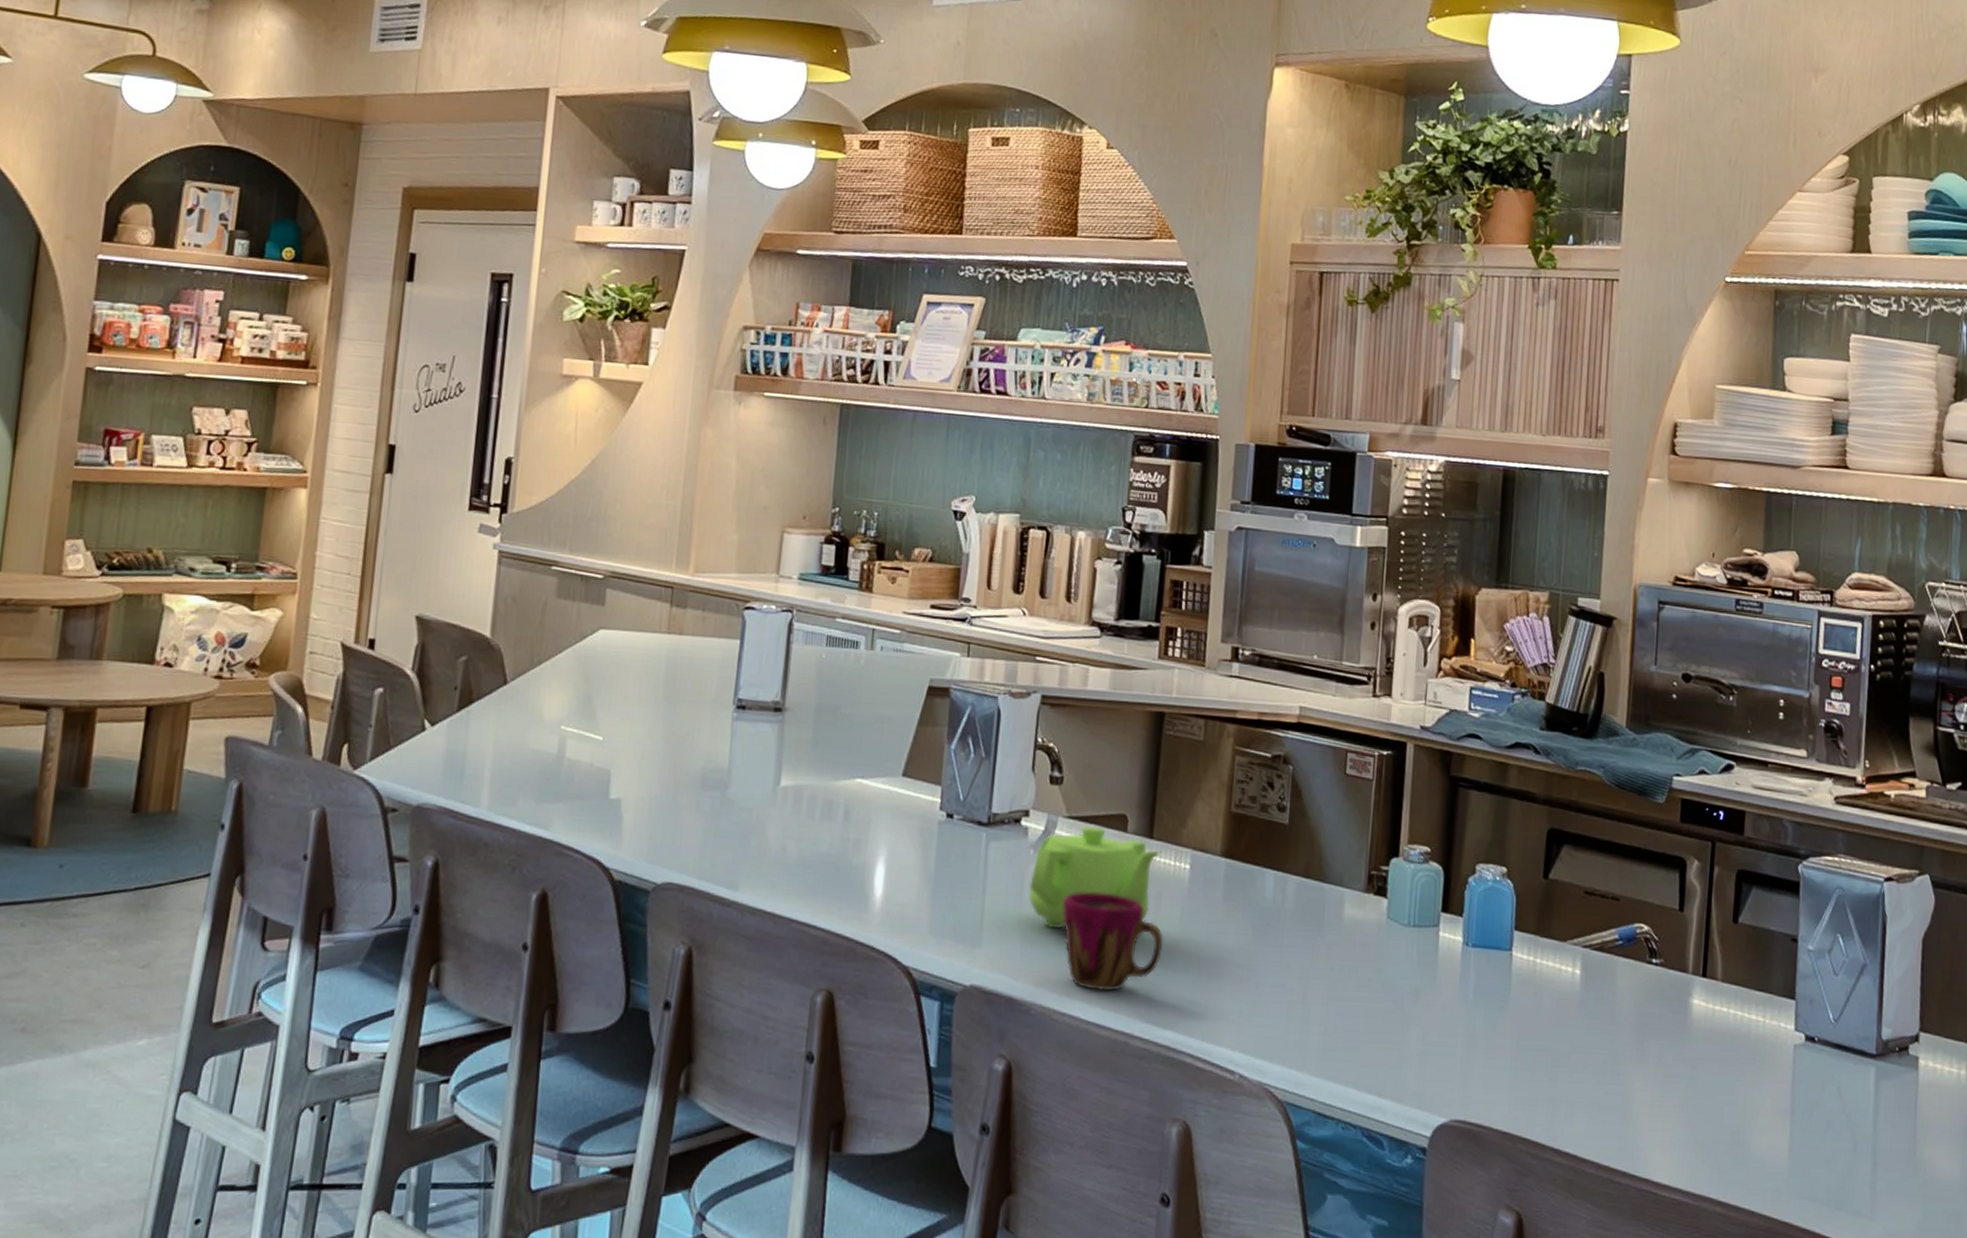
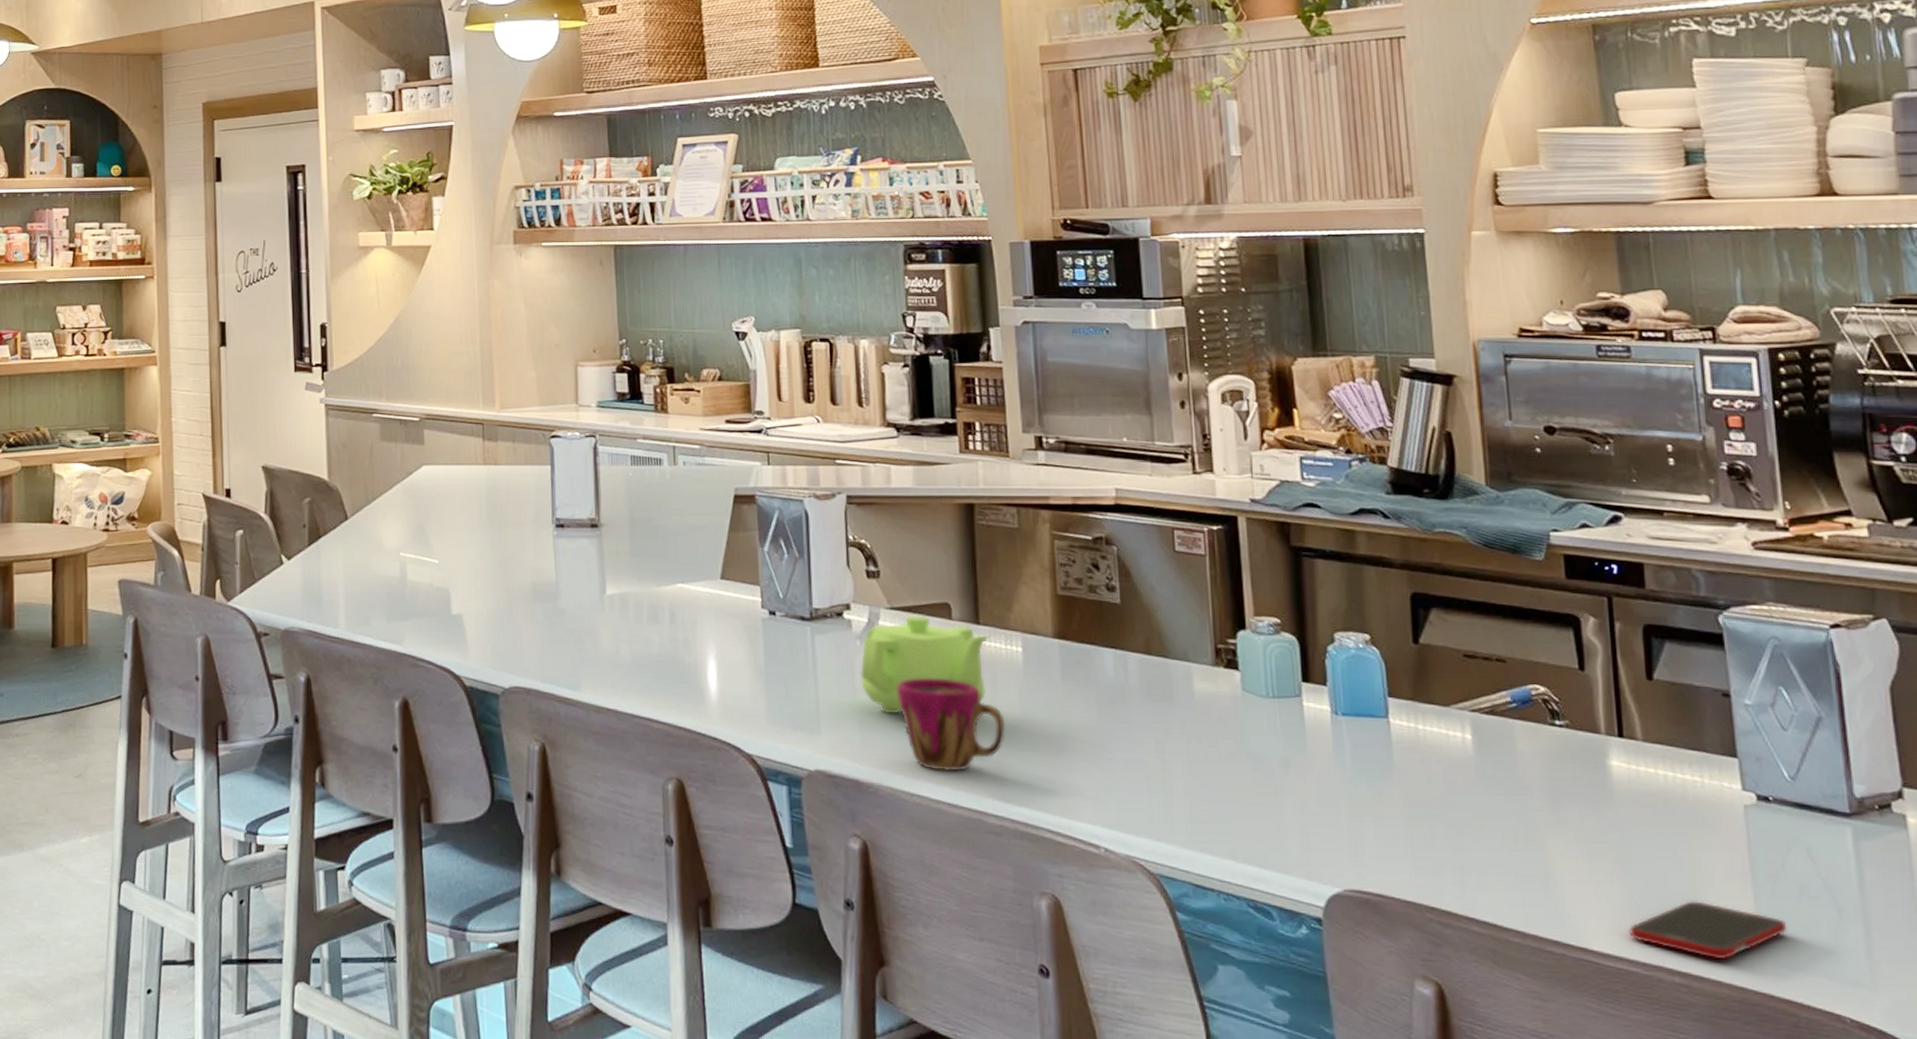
cell phone: none [1684,1134,1813,1191] -> present [1628,901,1788,960]

